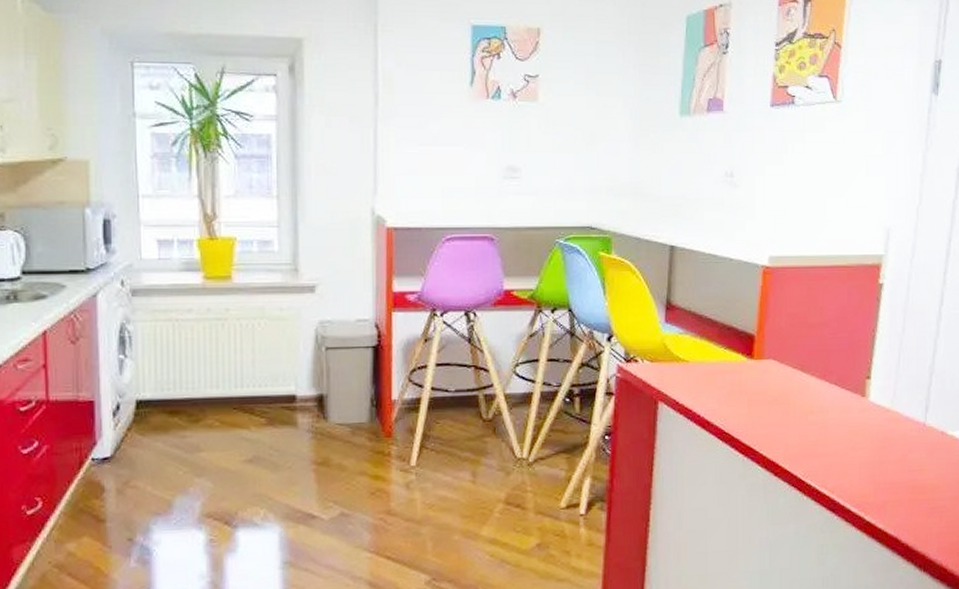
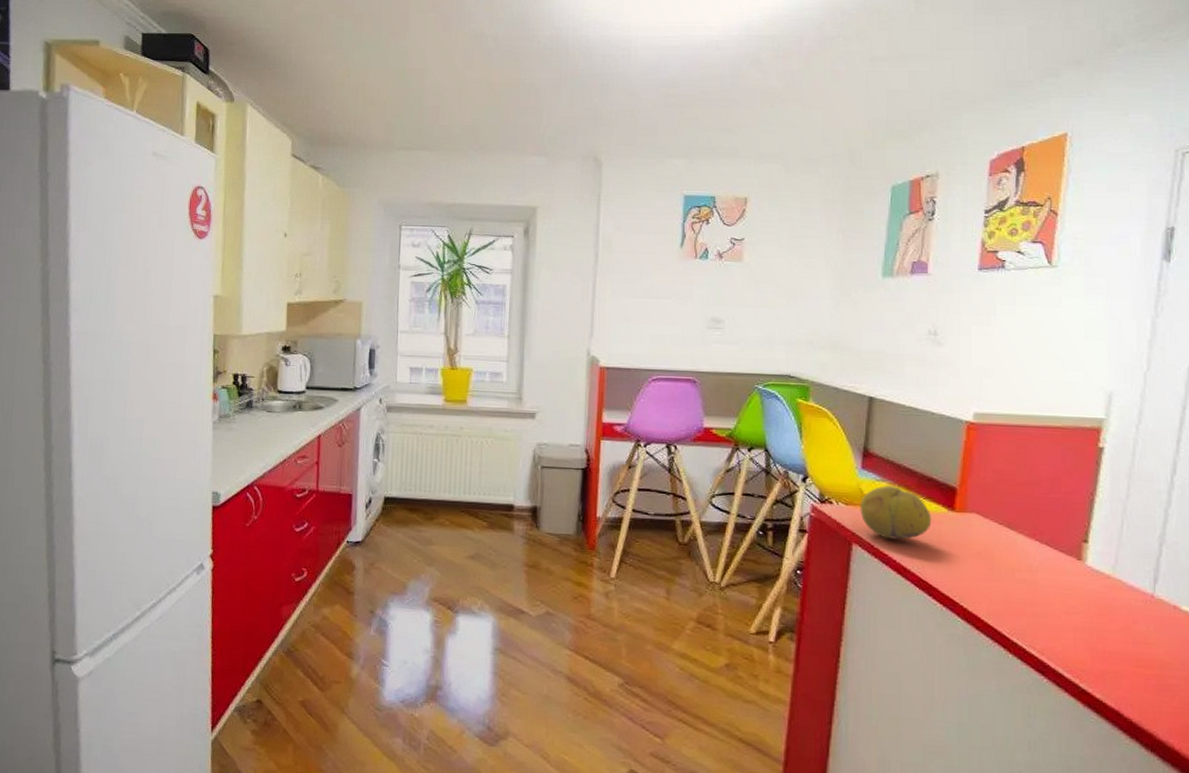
fruit: none [665,338,733,394] -> present [860,485,932,540]

